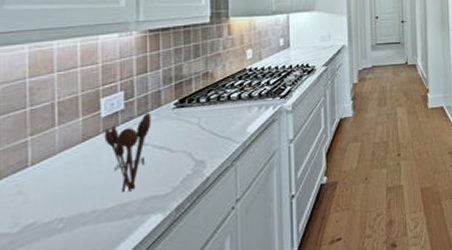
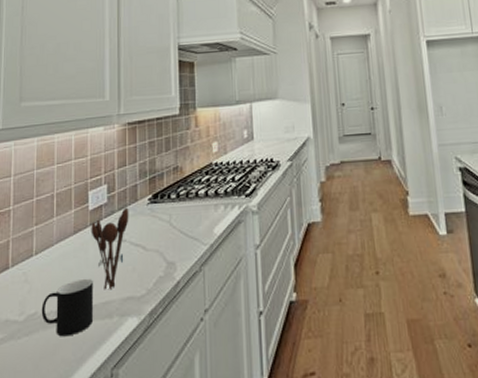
cup: none [42,183,108,242] -> present [41,278,93,337]

